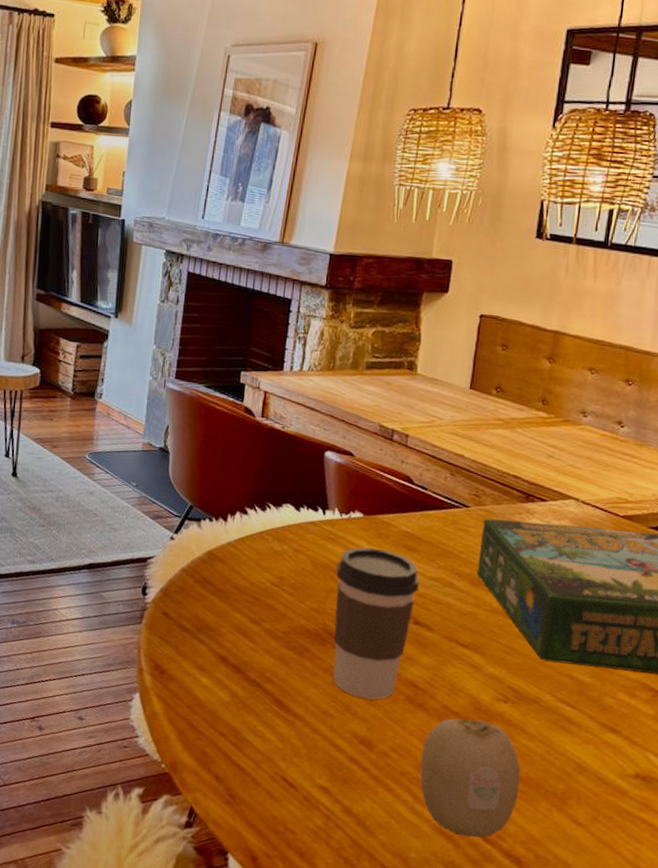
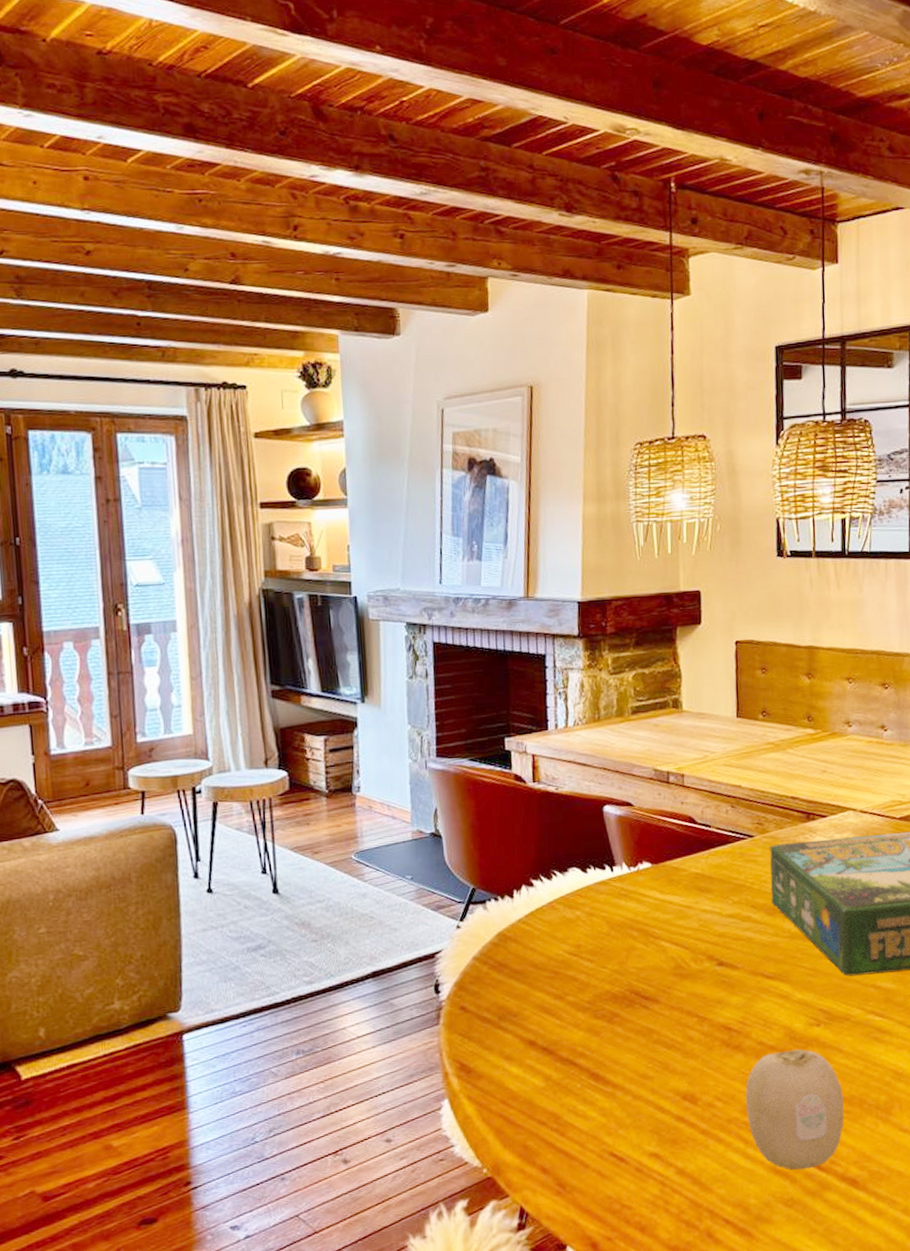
coffee cup: present [333,547,419,701] -> none [633,896,717,1053]

